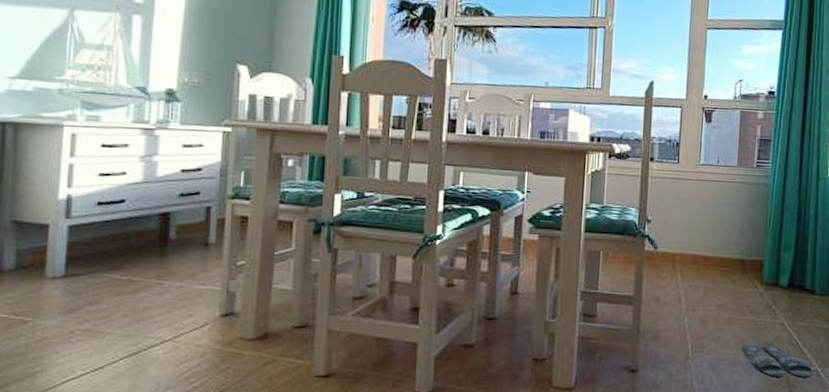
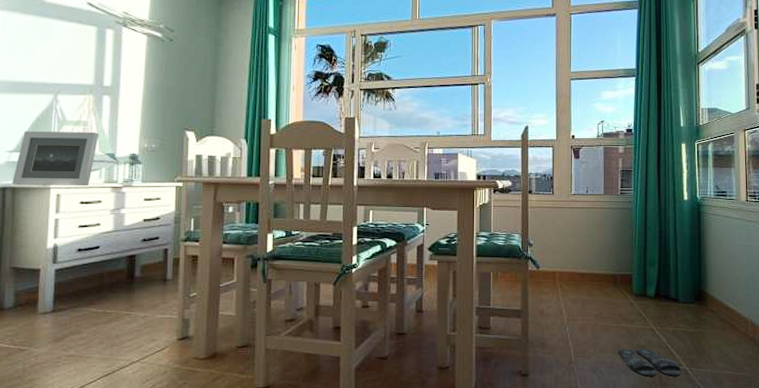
picture frame: none [14,52,127,126] -> present [12,130,99,186]

